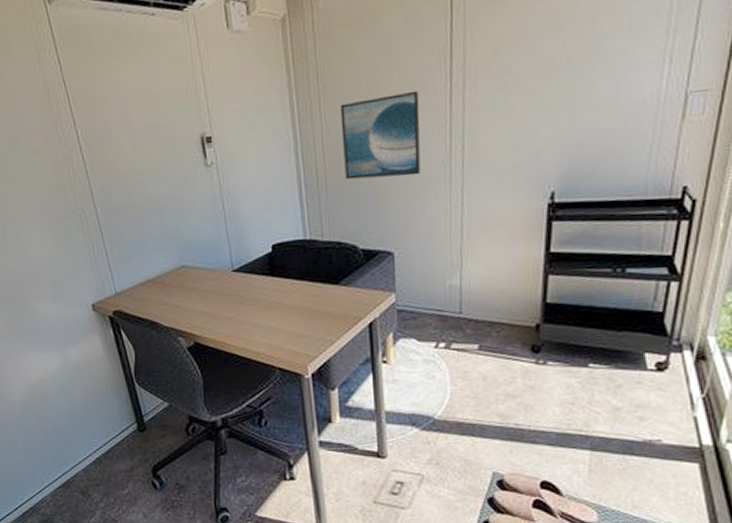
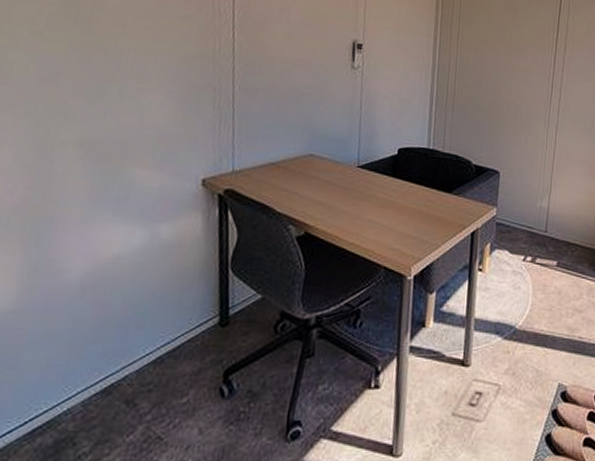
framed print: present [340,90,421,180] -> none [469,43,533,112]

